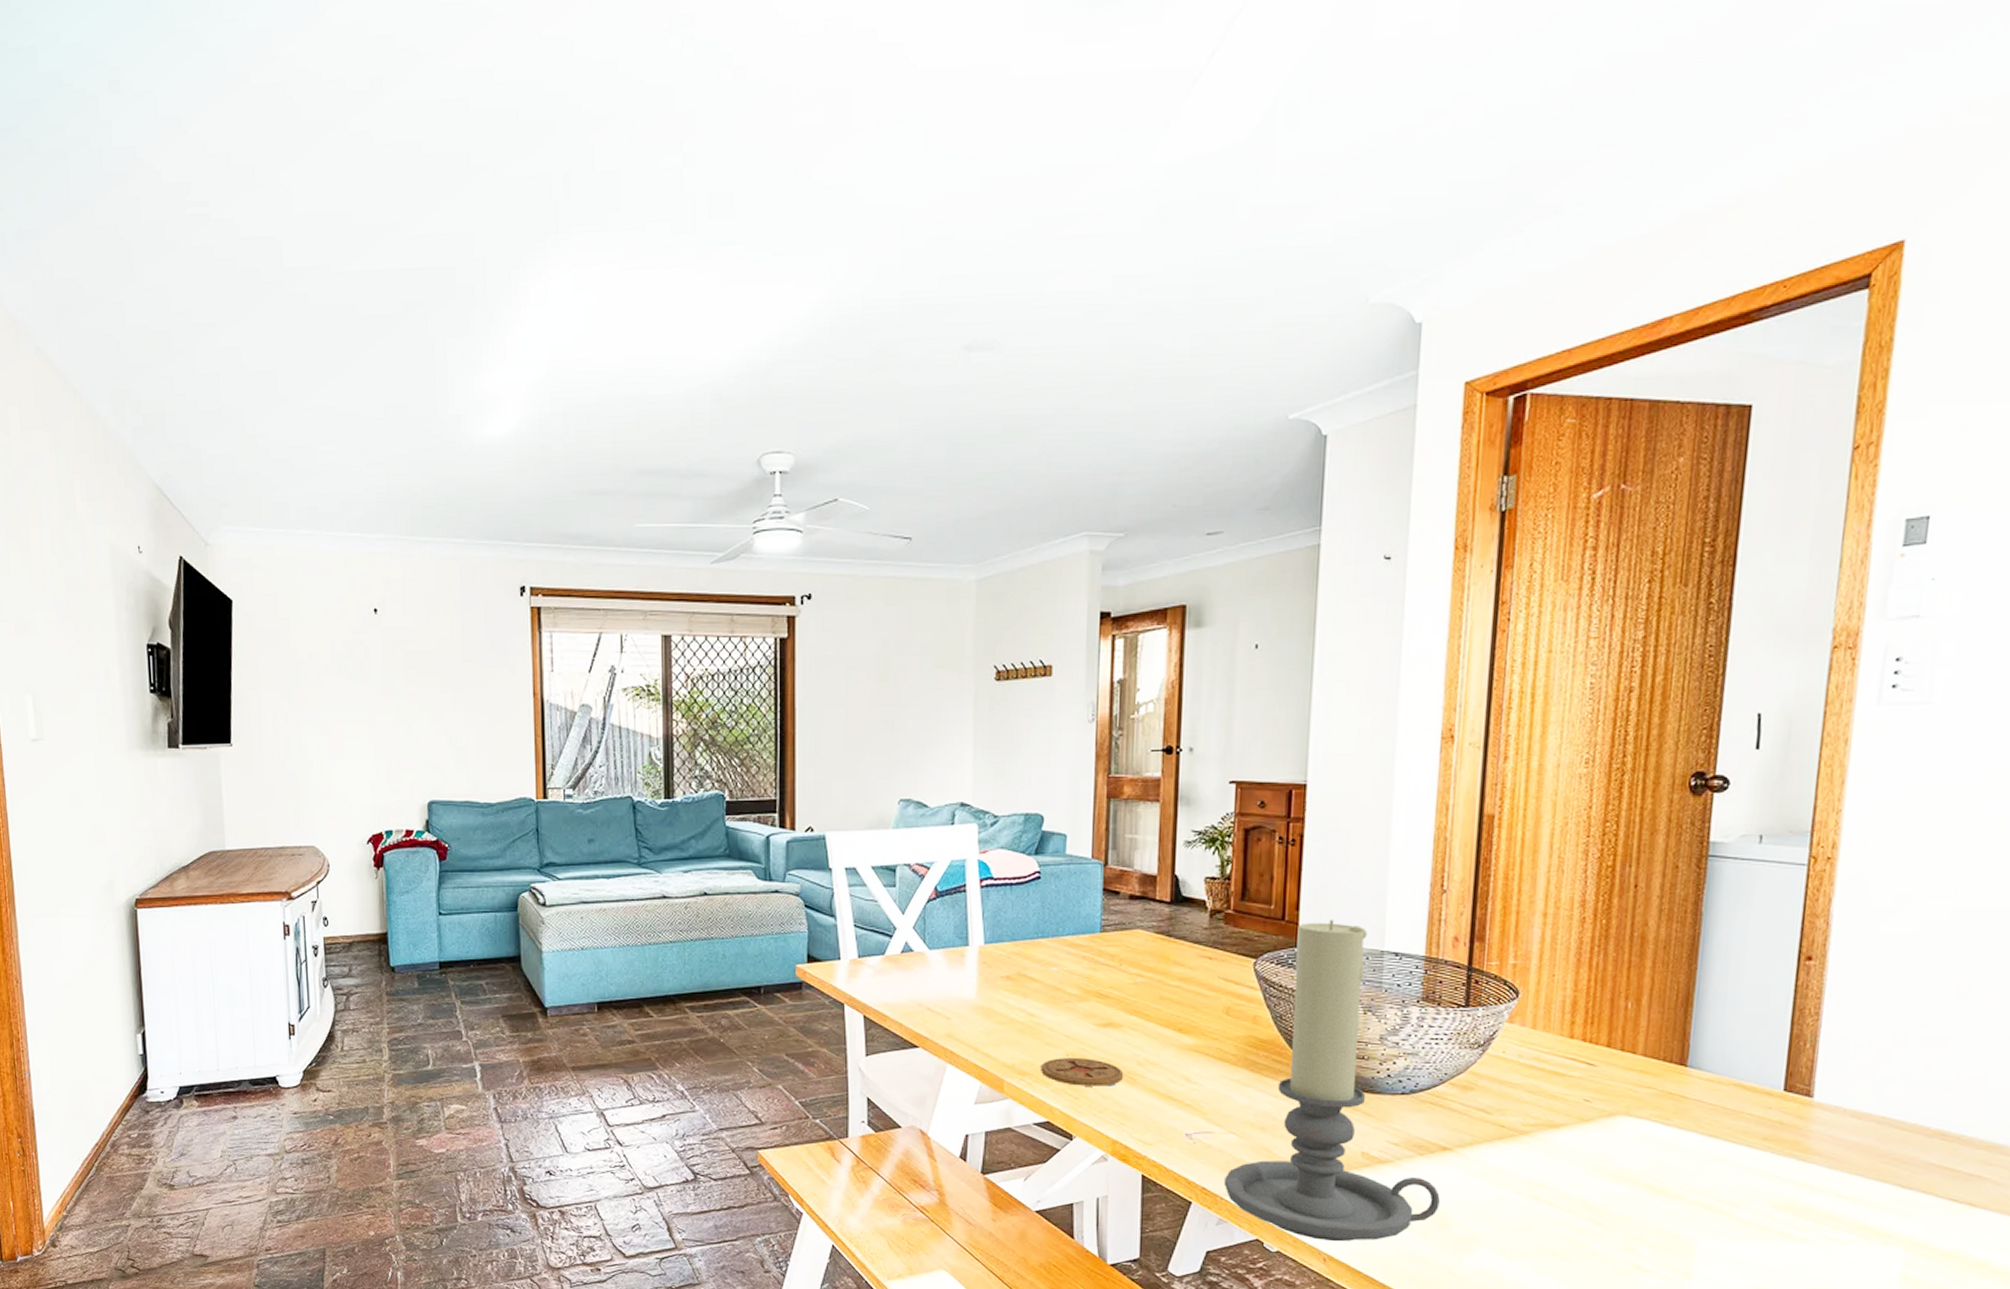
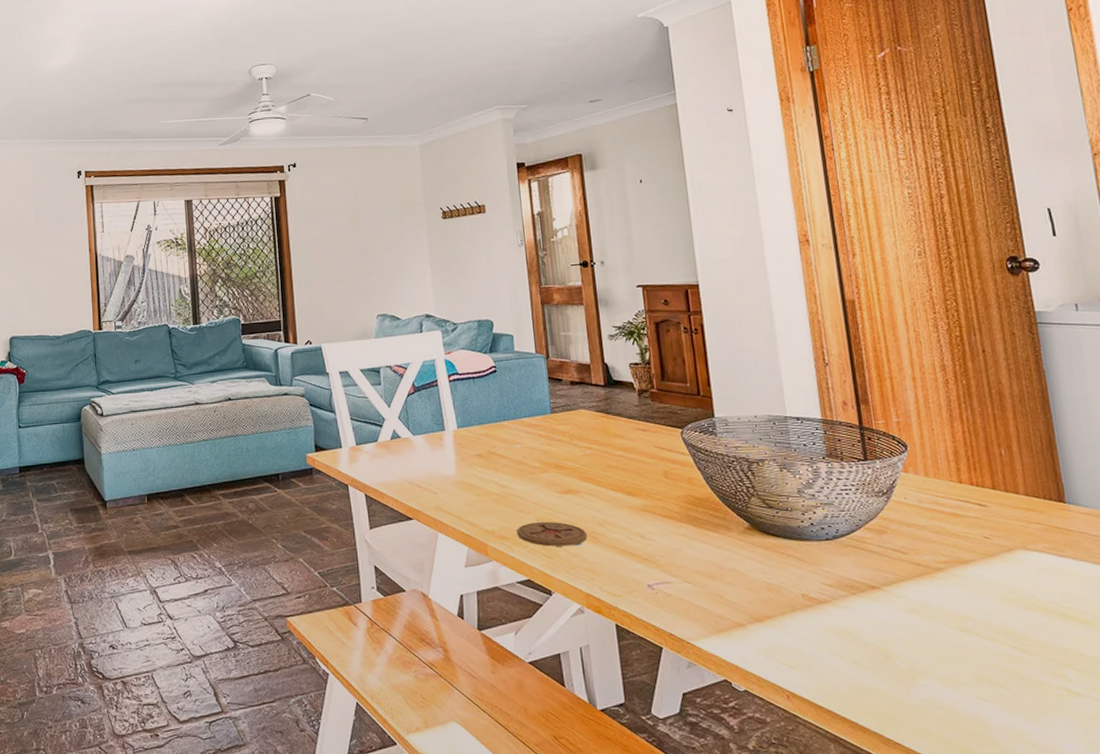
candle holder: present [1223,919,1440,1242] -> none [687,392,880,679]

